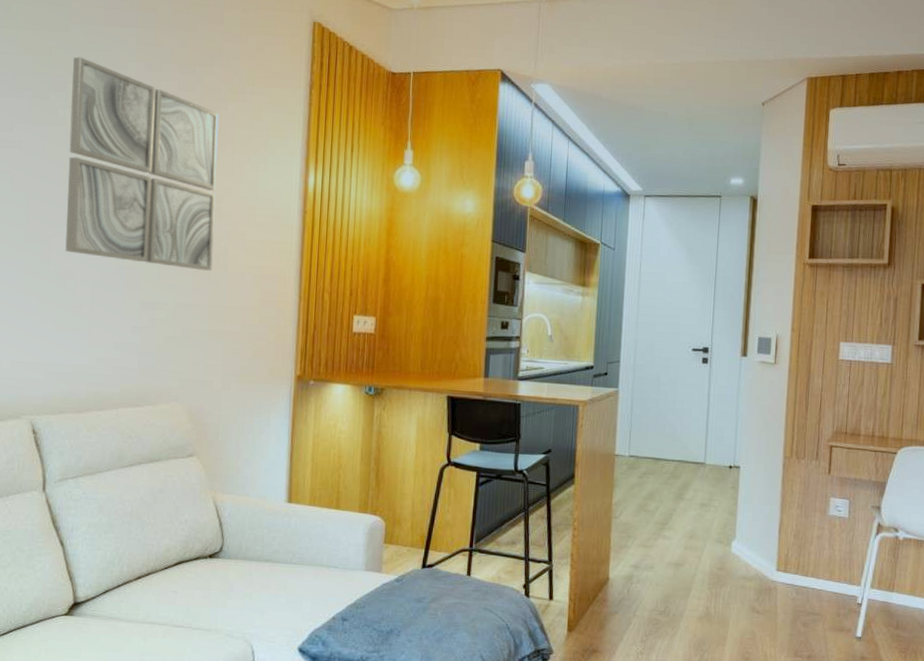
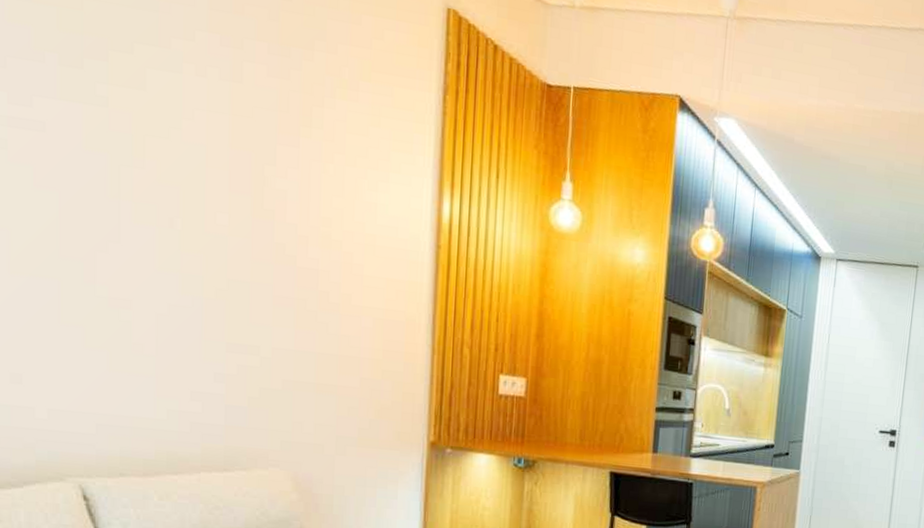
wall art: present [65,56,220,271] -> none [115,15,325,311]

